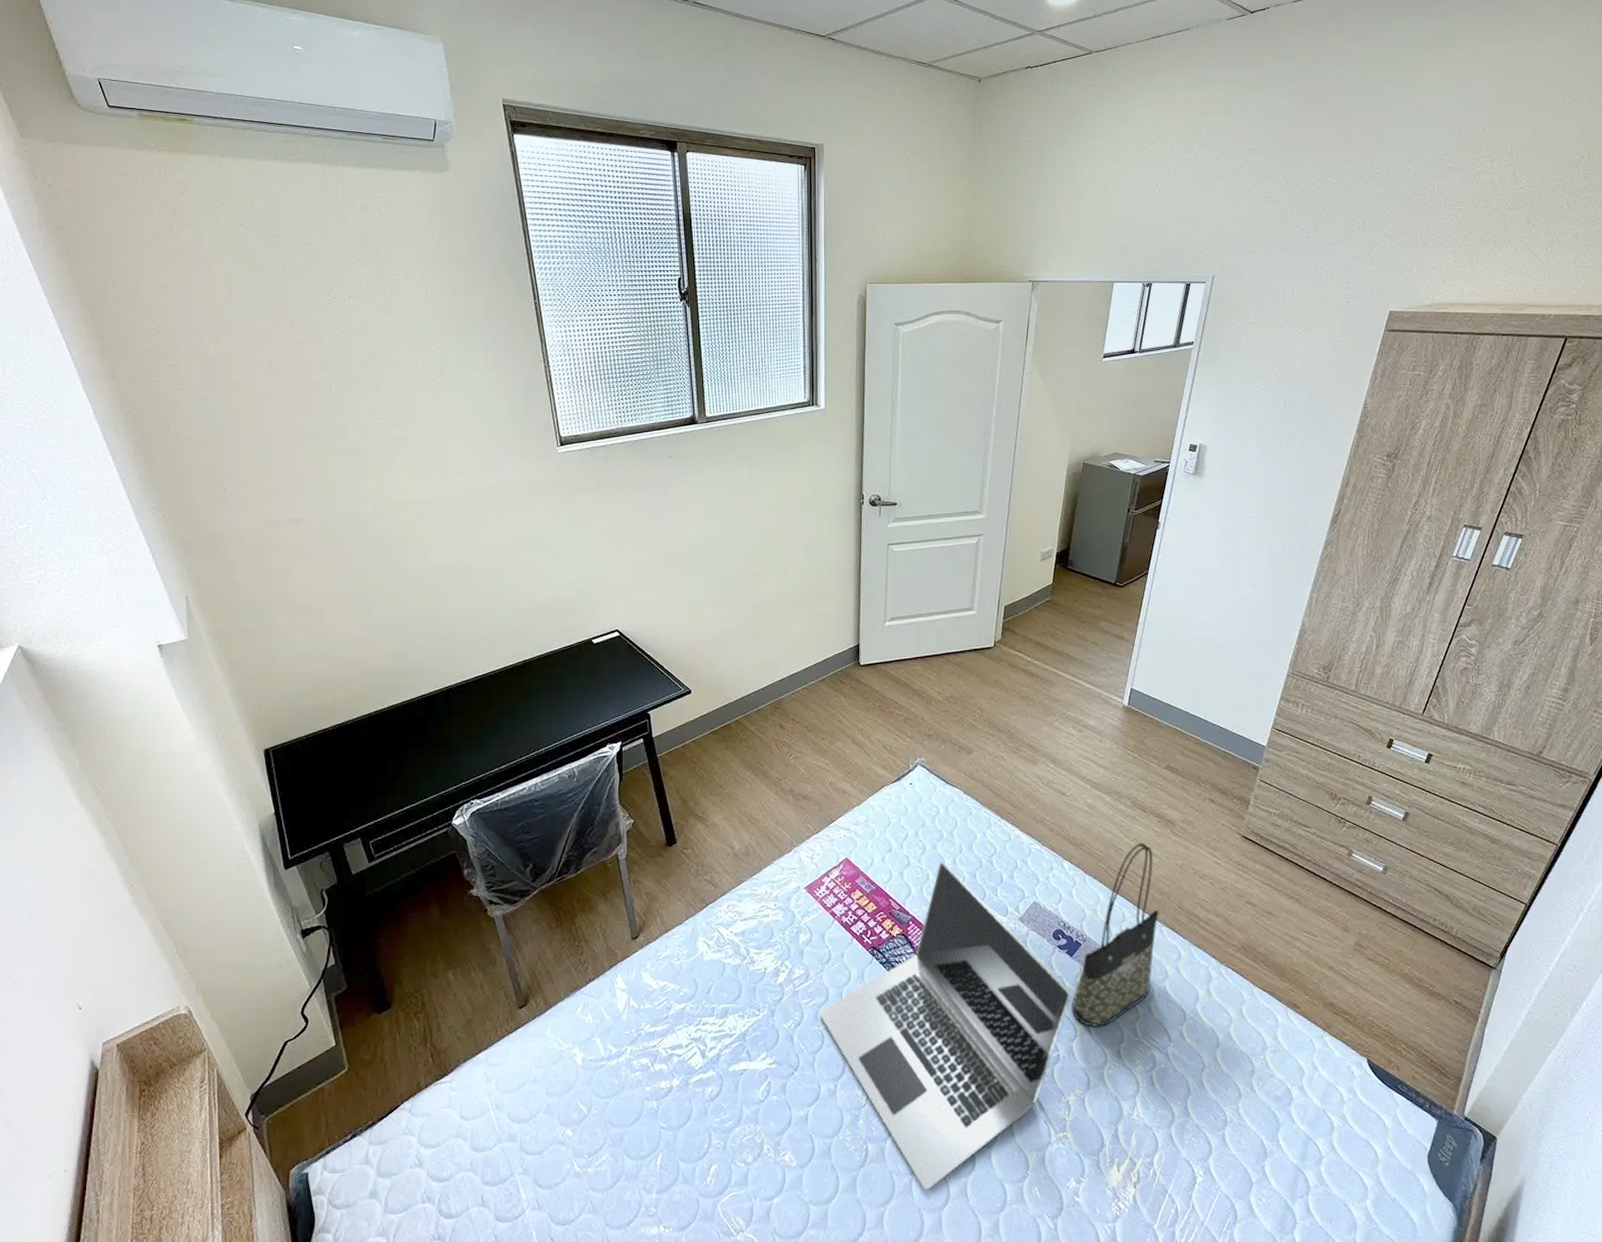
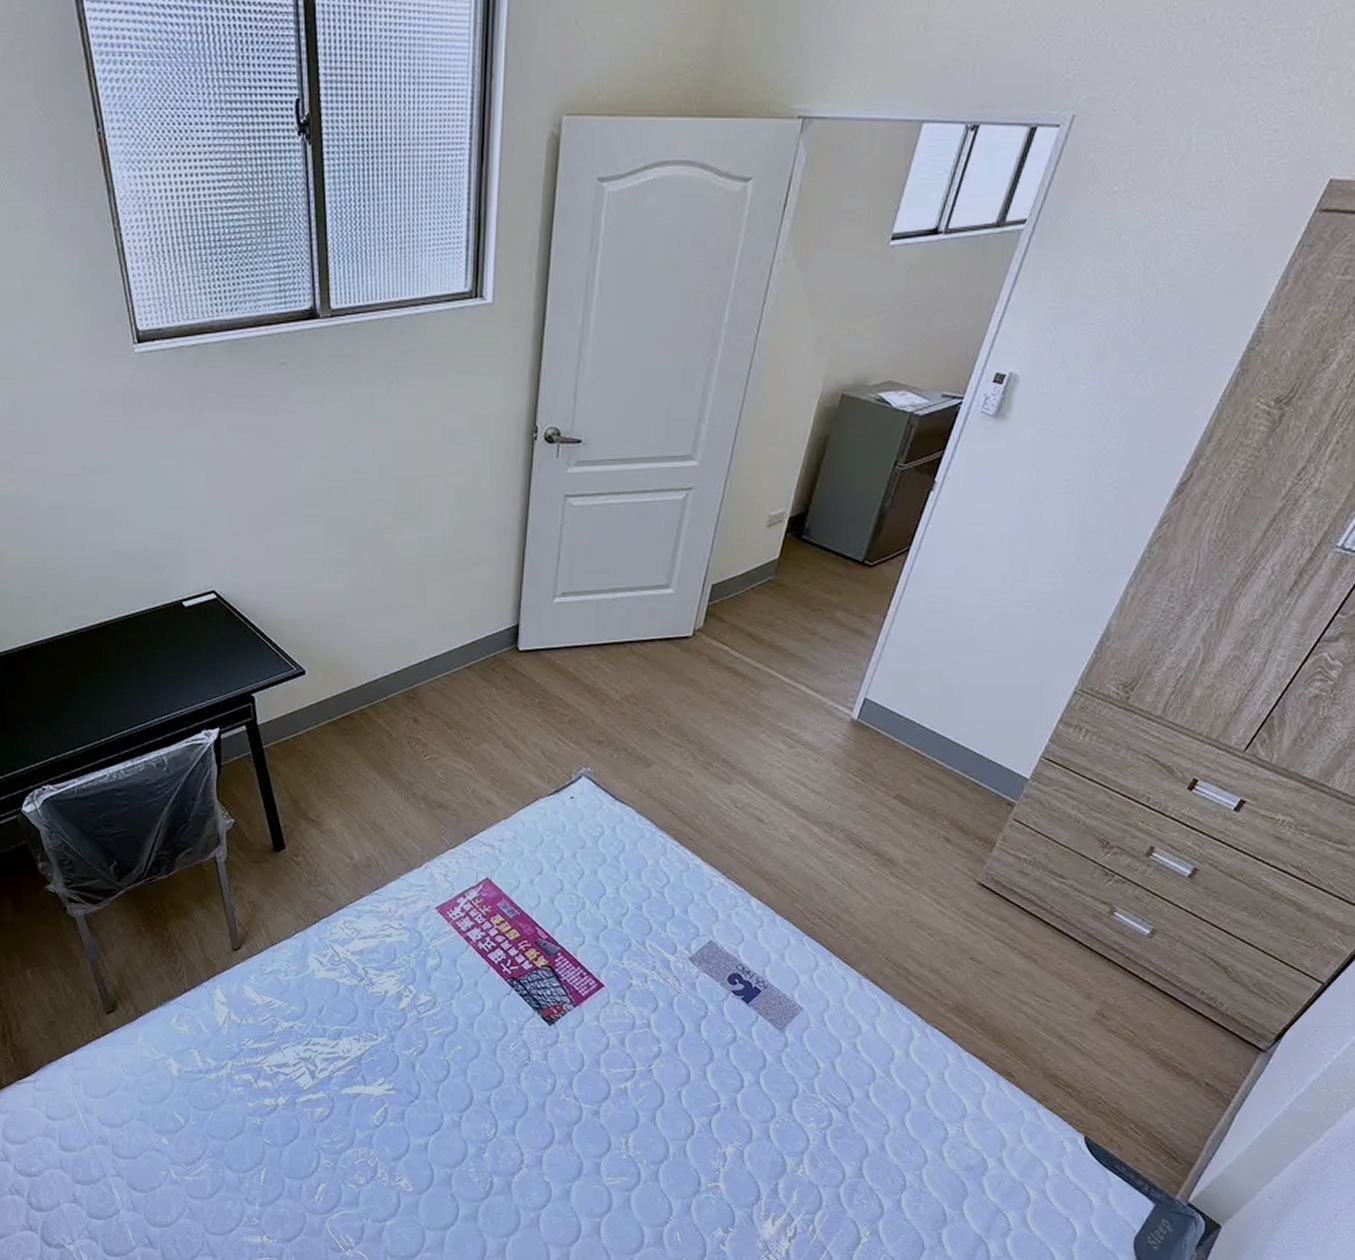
laptop: present [820,861,1071,1190] -> none [447,888,742,1226]
tote bag: present [1072,843,1159,1027] -> none [741,883,863,1080]

